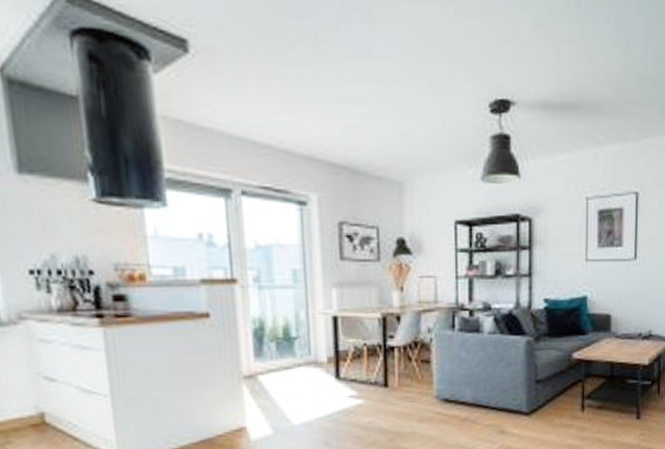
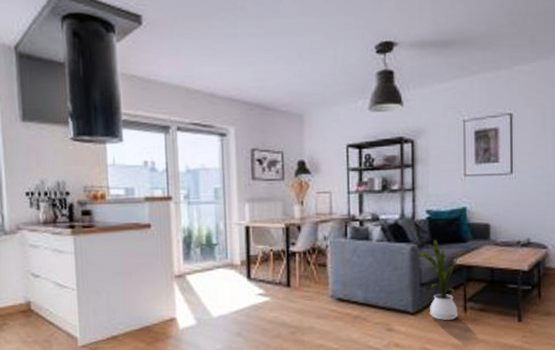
house plant: none [534,332,582,420] -> present [418,240,463,320]

